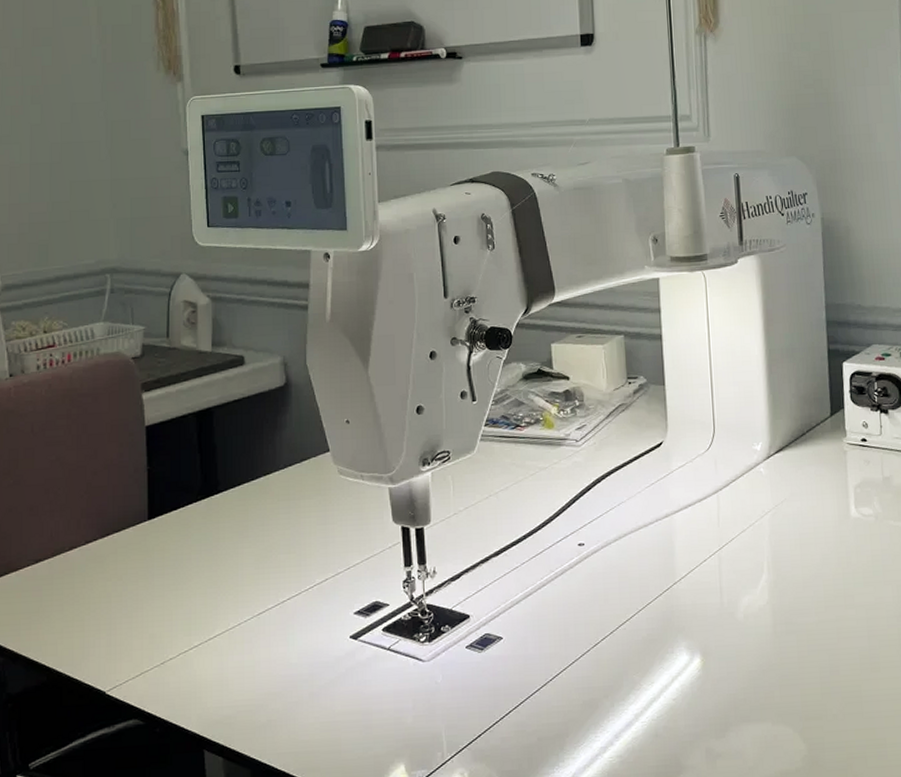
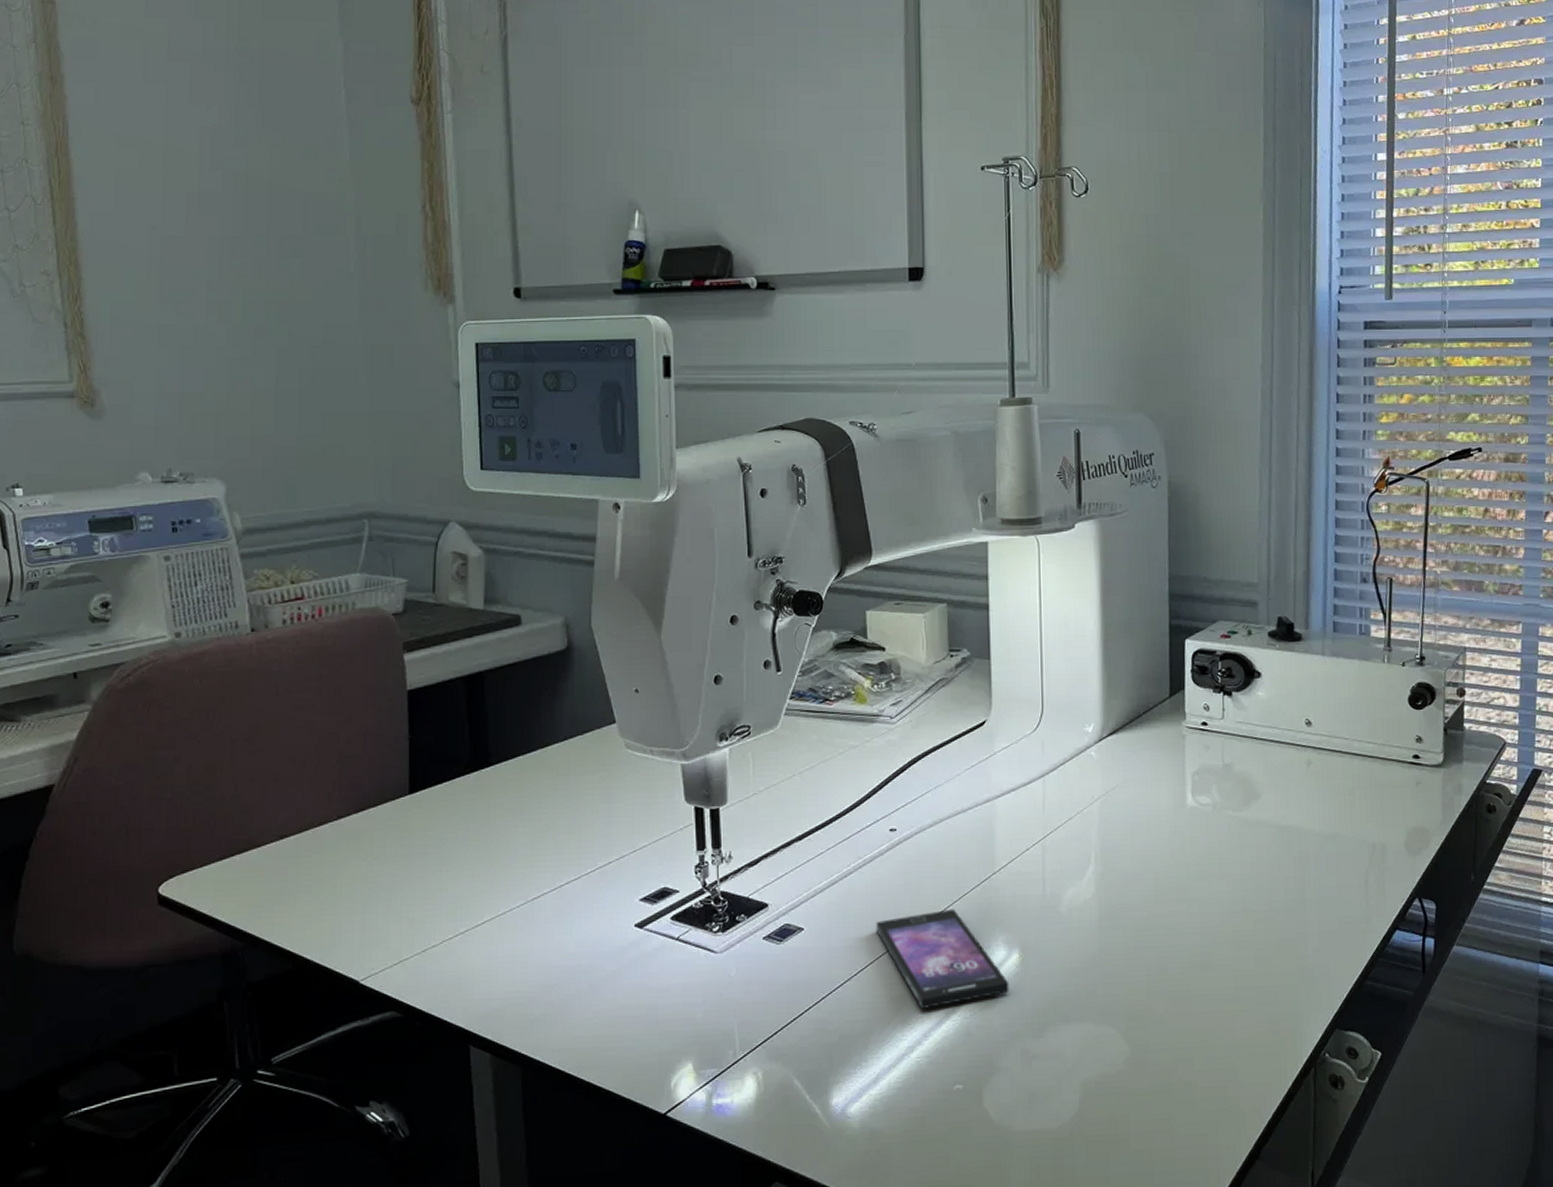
smartphone: none [568,617,693,711] -> present [875,908,1010,1009]

